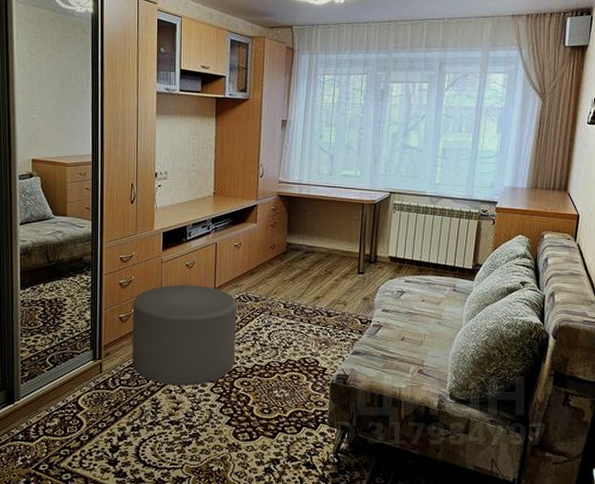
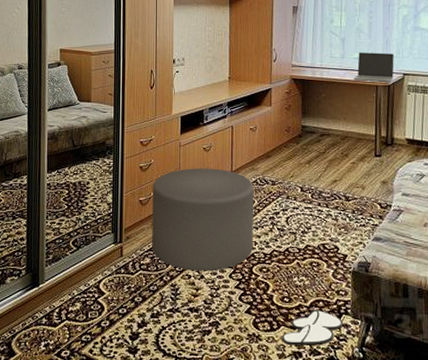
slippers: none [261,420,321,453] -> present [282,310,344,346]
laptop: none [341,169,382,200] -> present [354,52,394,82]

